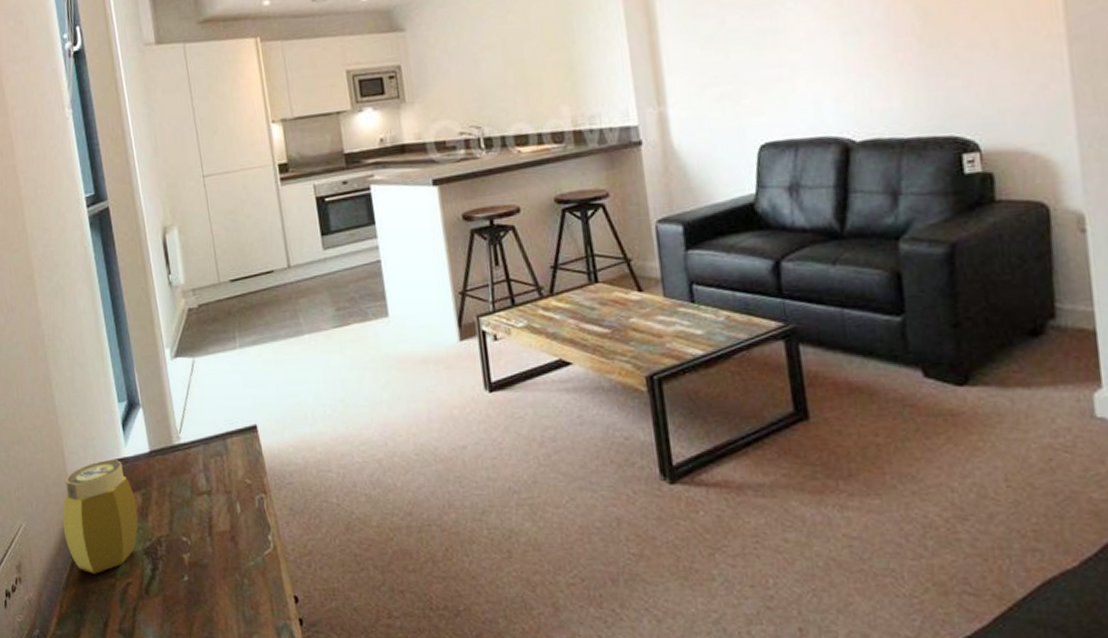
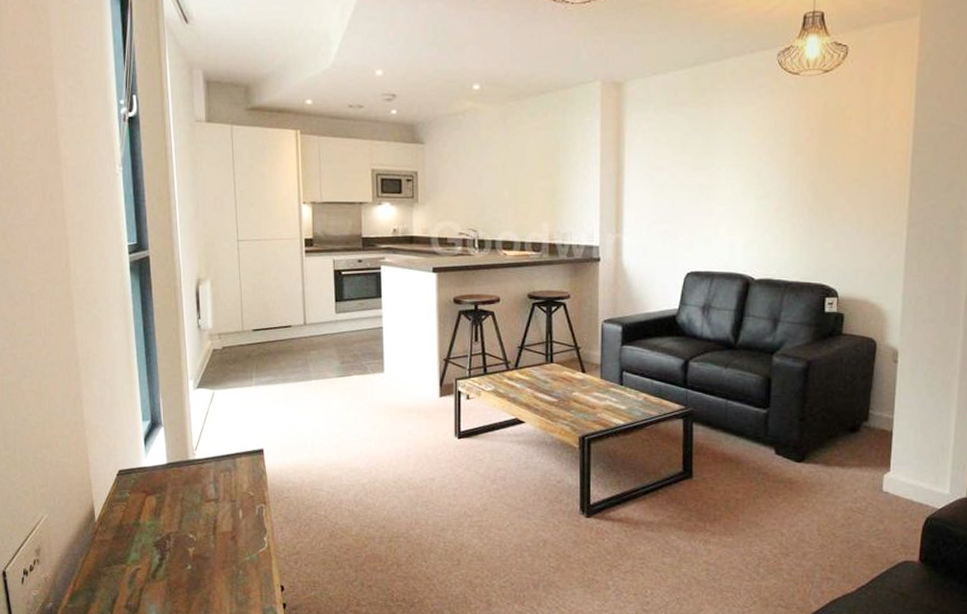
jar: present [62,460,139,574] -> none [82,468,152,560]

